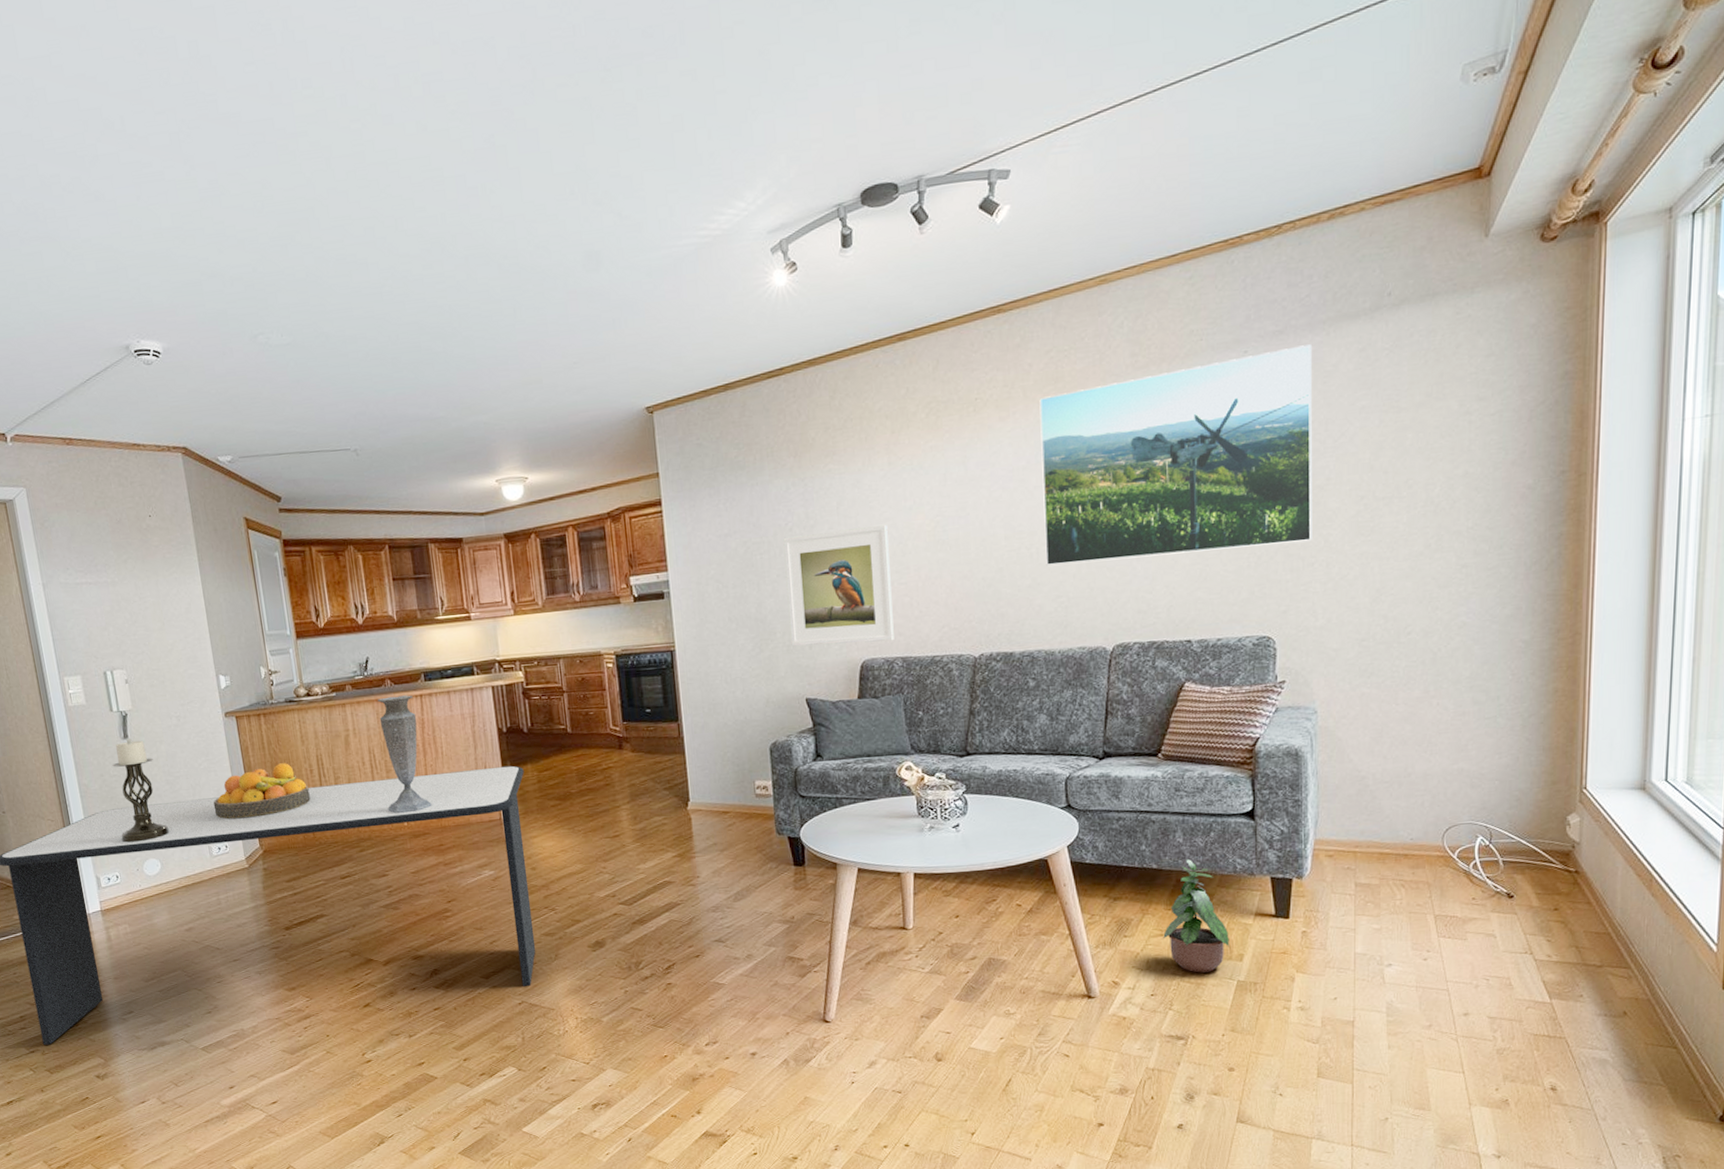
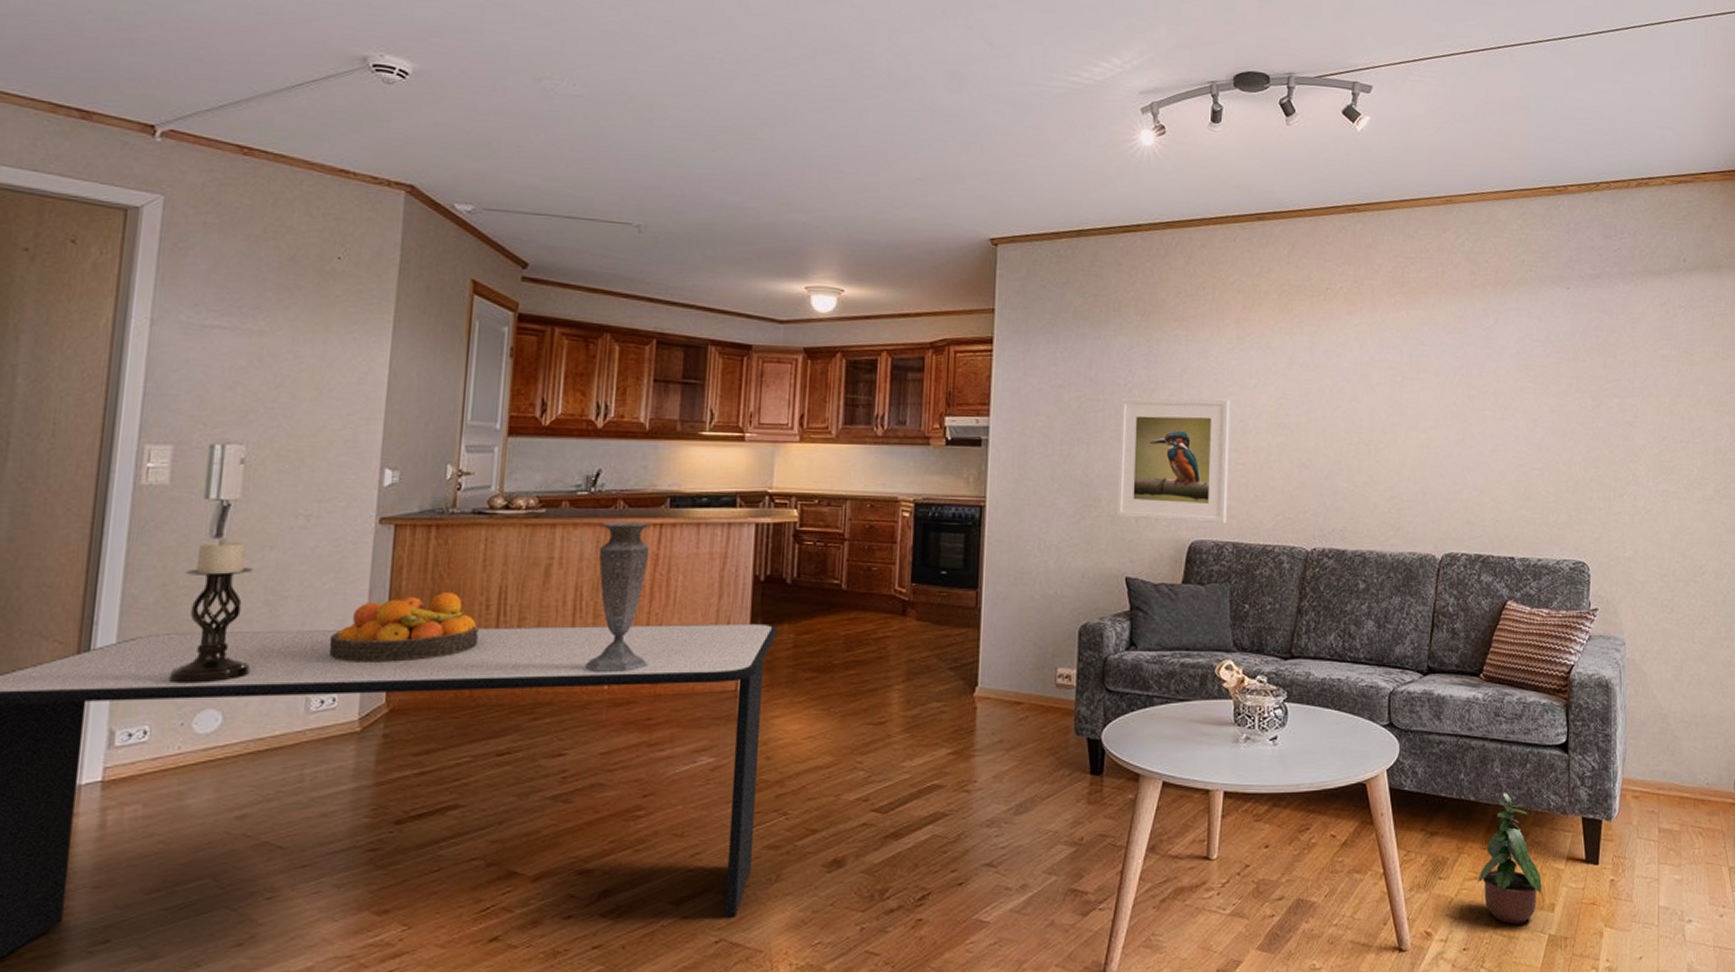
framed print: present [1039,344,1312,565] -> none [1383,291,1622,472]

